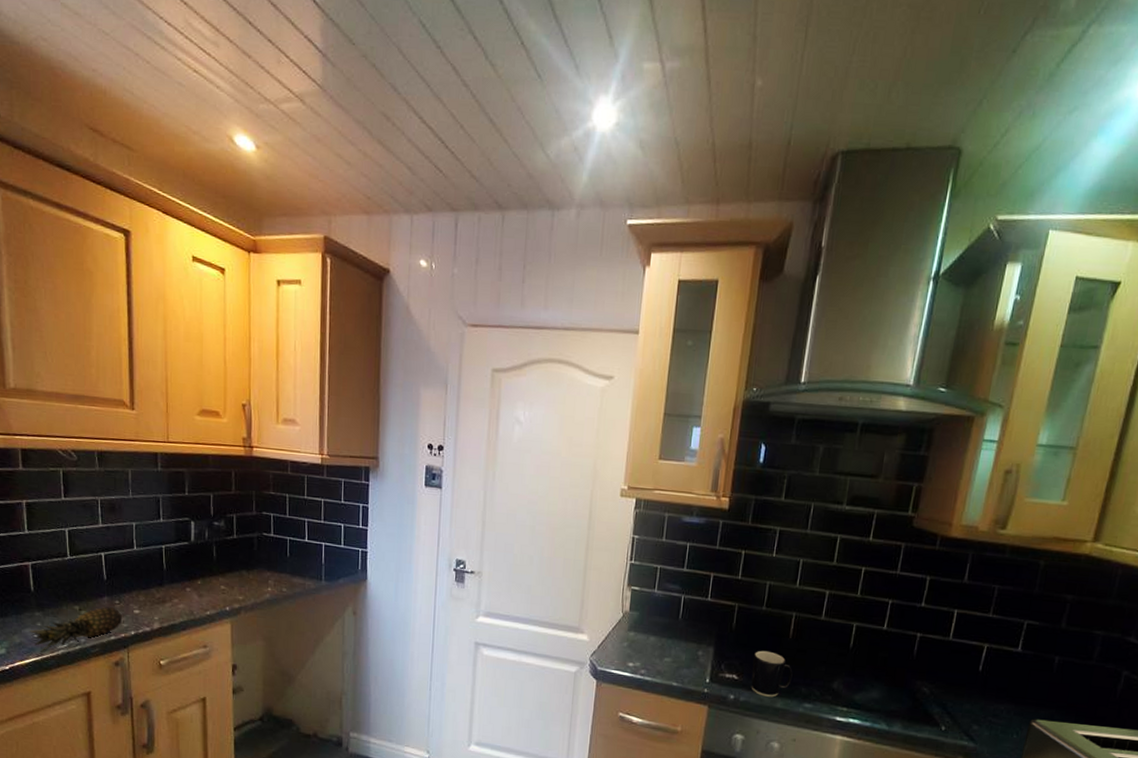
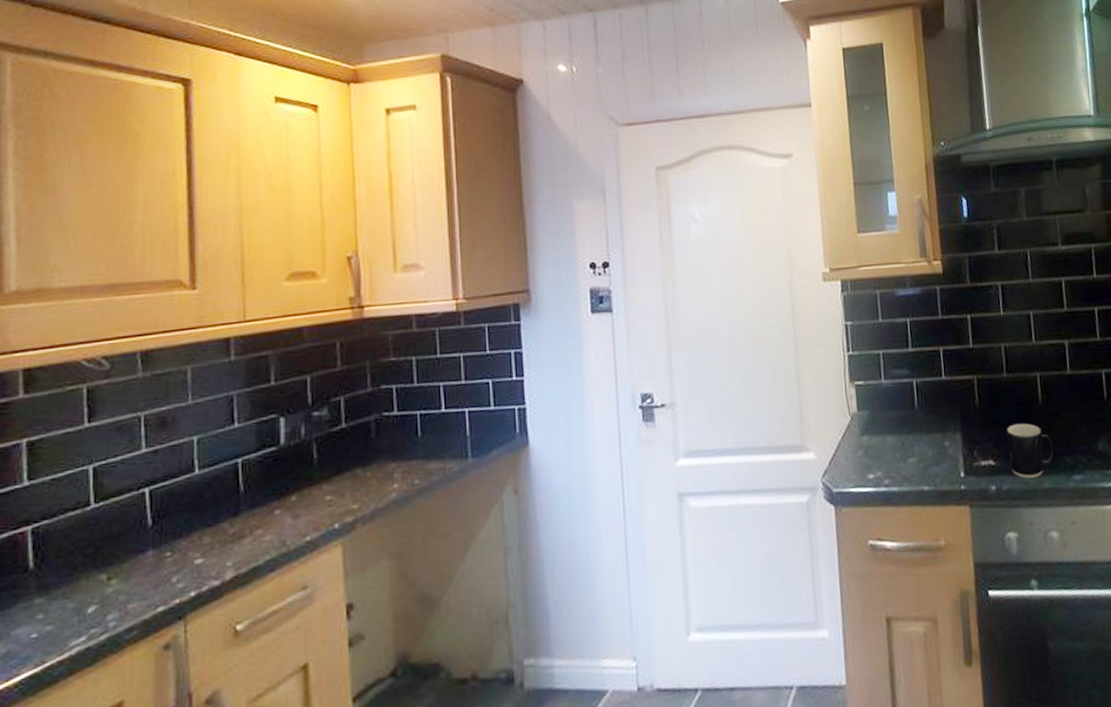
fruit: present [29,607,123,652] -> none [22,563,177,659]

